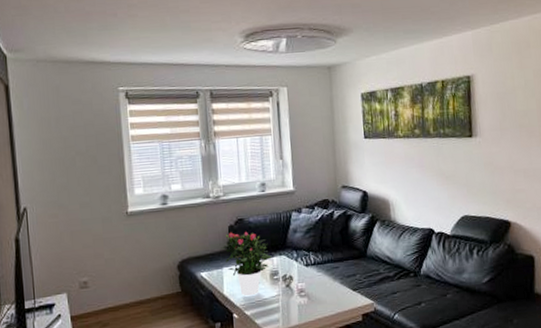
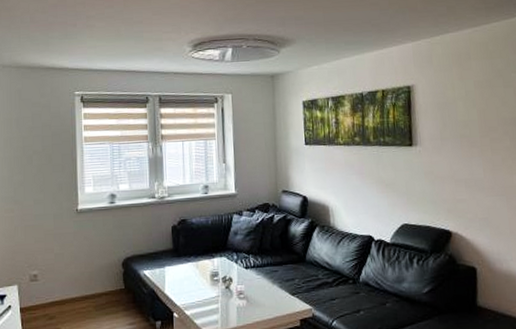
potted flower: present [220,232,272,297] -> none [163,232,213,296]

